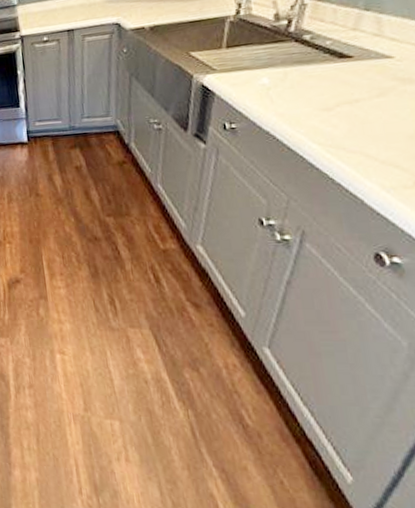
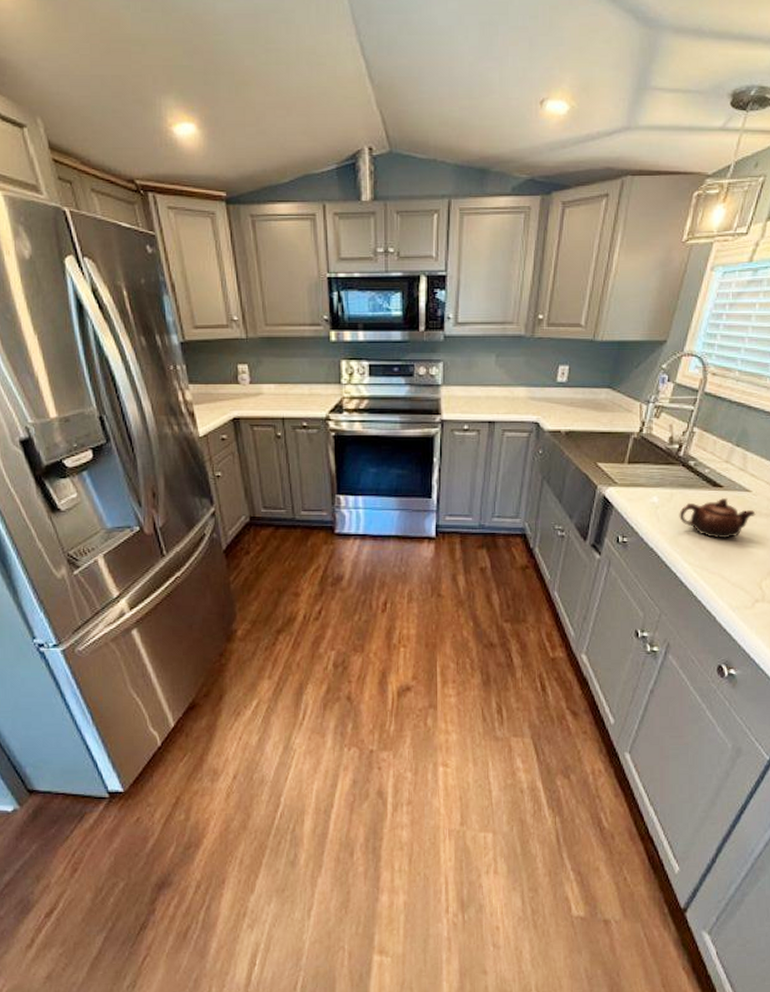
teapot: none [297,67,404,114] -> present [679,497,756,539]

